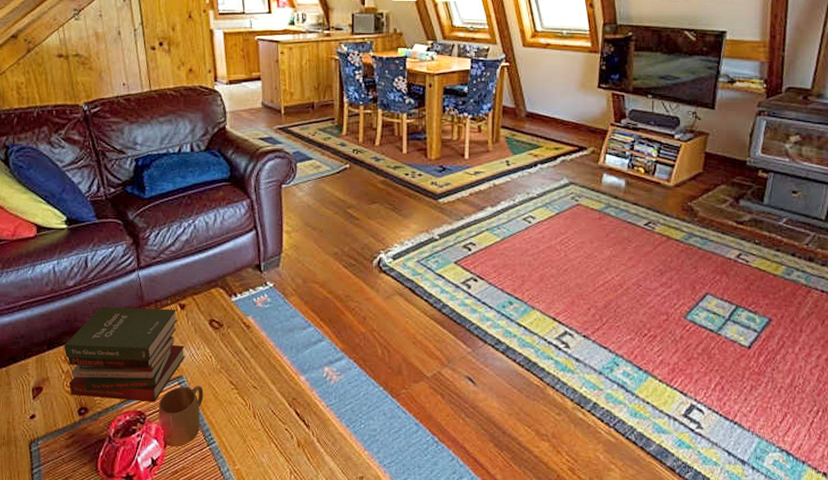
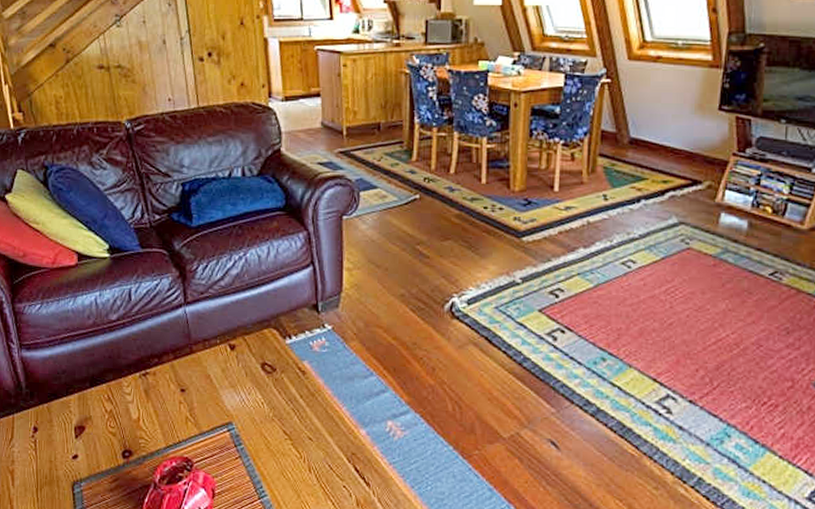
books: present [64,306,185,403] -> none [107,343,235,449]
mug: present [158,385,204,447] -> none [206,433,255,498]

